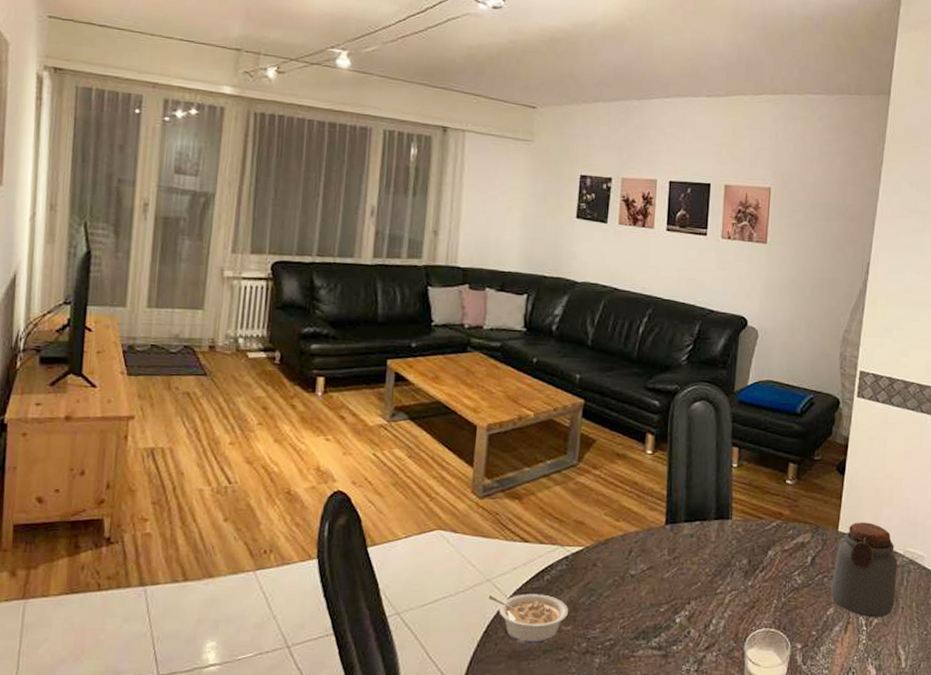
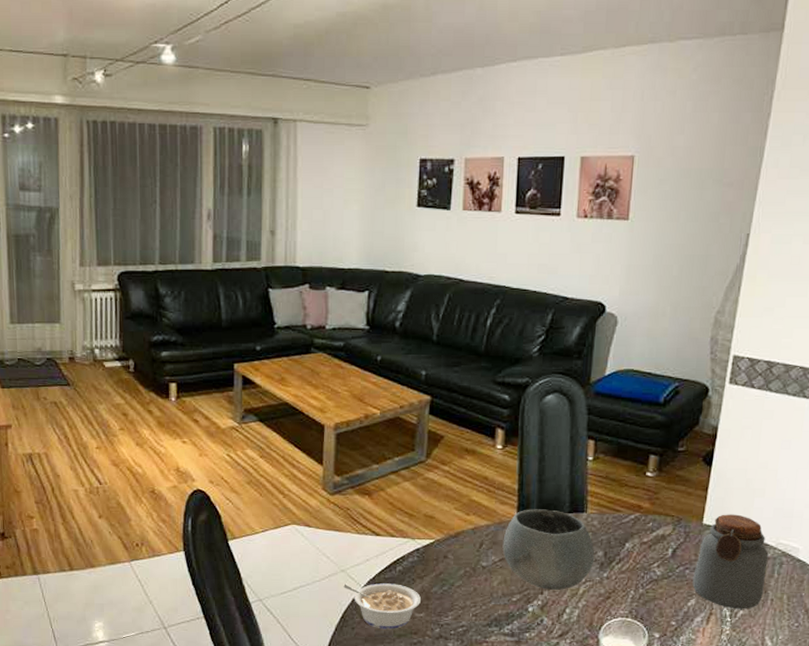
bowl: none [651,515,740,599] -> present [502,509,595,590]

